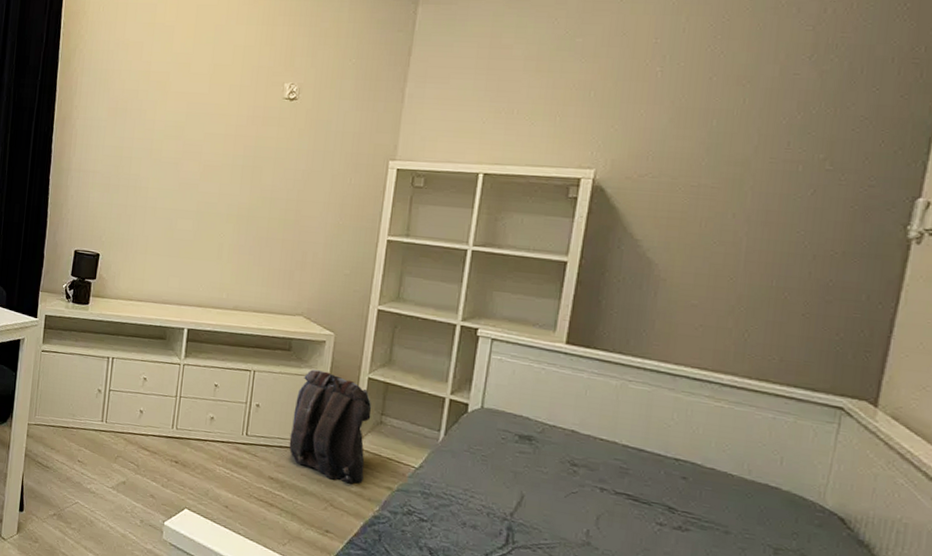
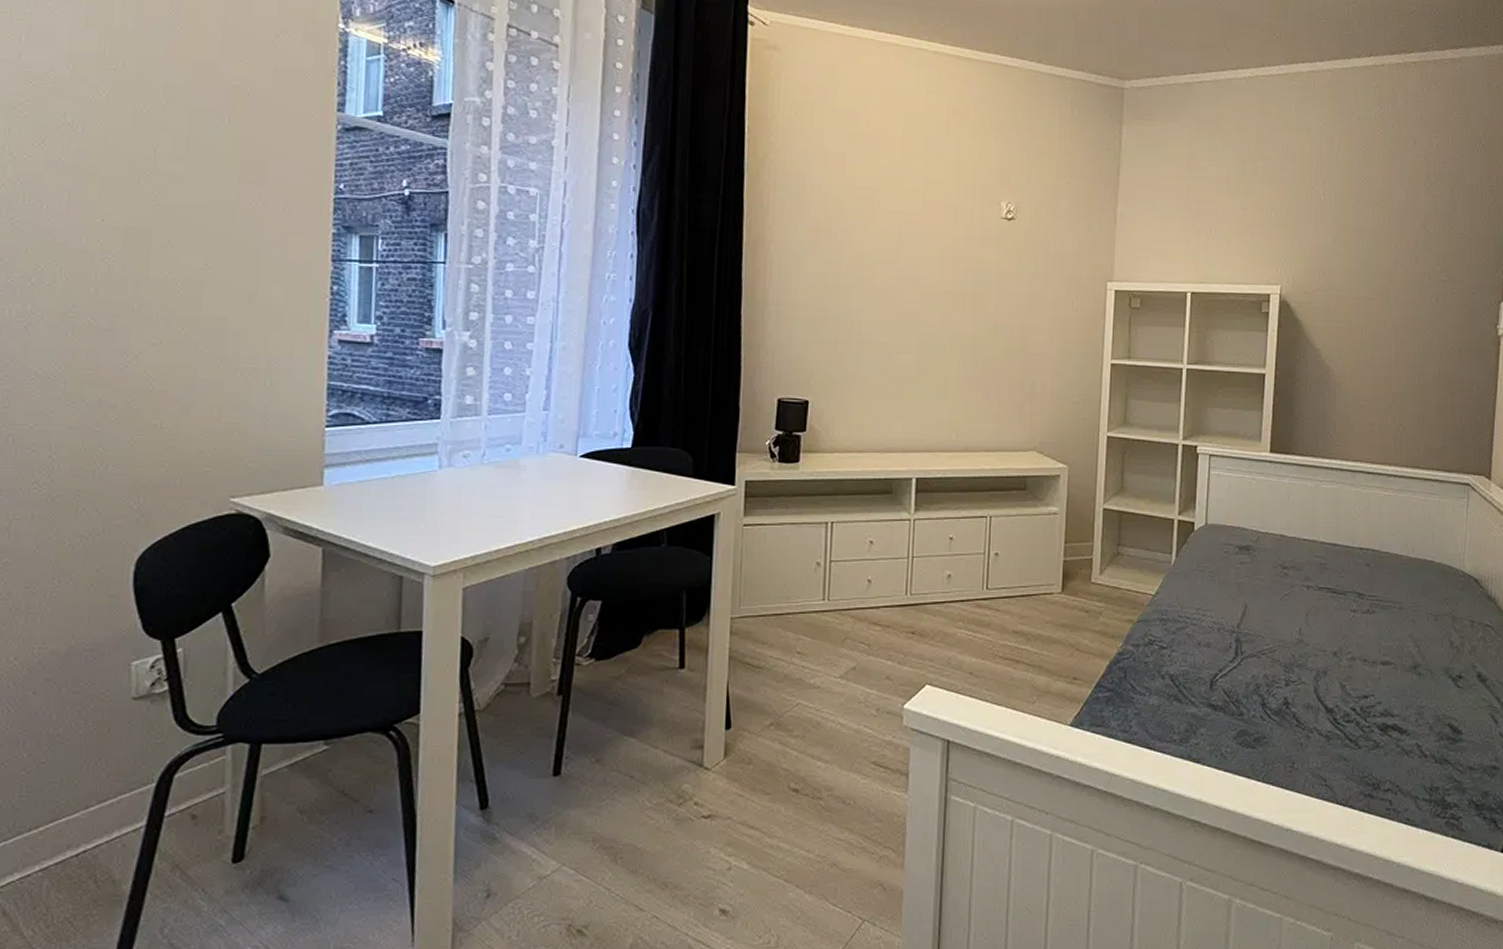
backpack: present [289,369,372,485] -> none [1031,507,1109,623]

